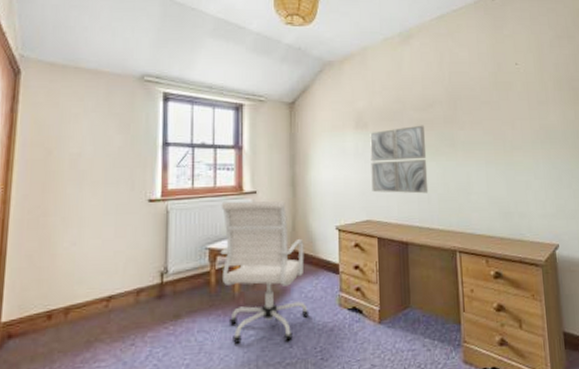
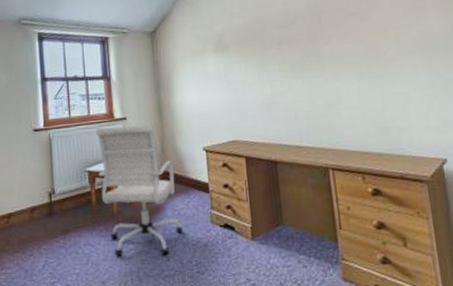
wall art: present [370,125,429,194] -> none [231,42,295,113]

